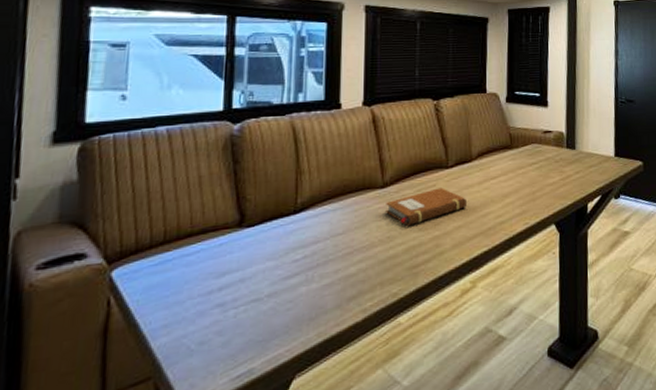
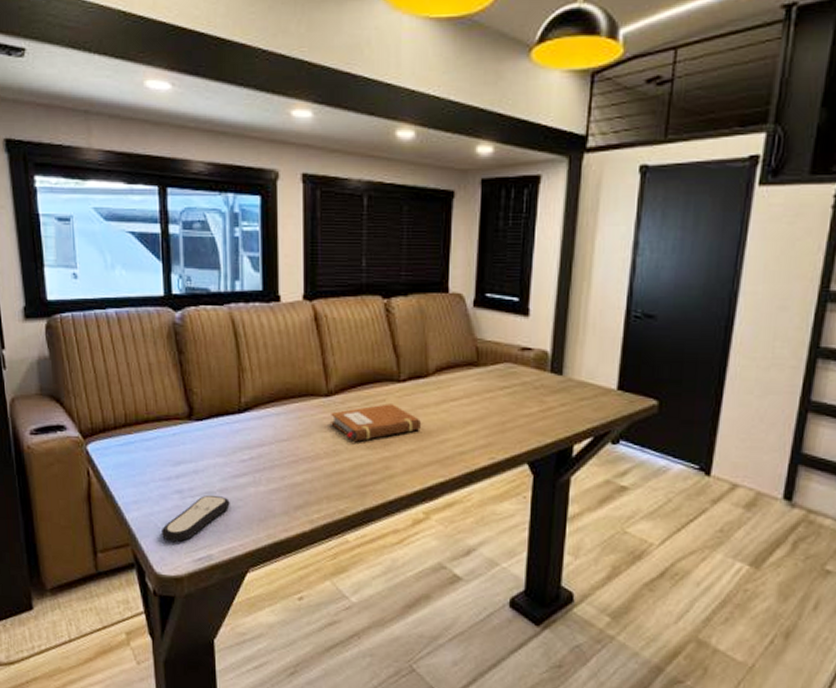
remote control: none [193,301,278,363] -> present [160,494,230,542]

